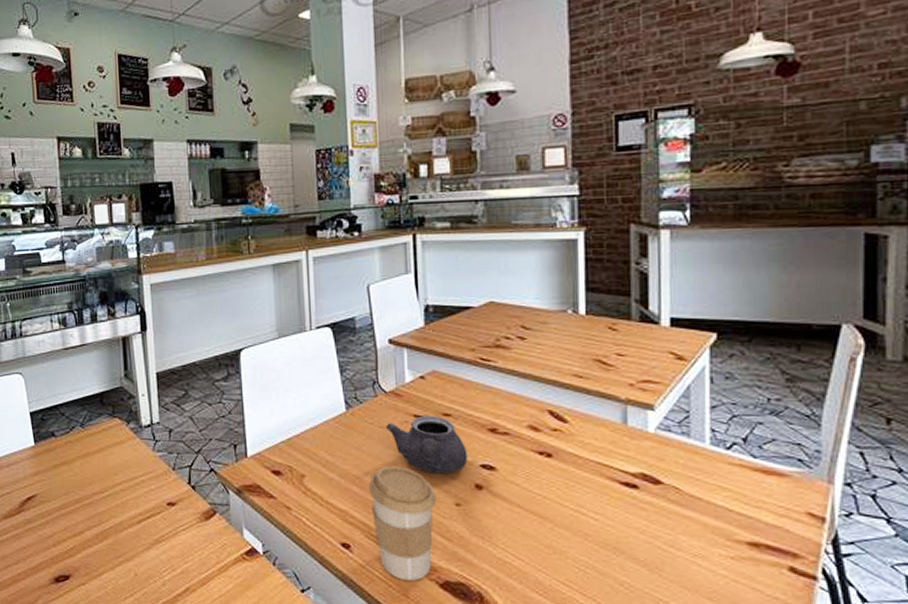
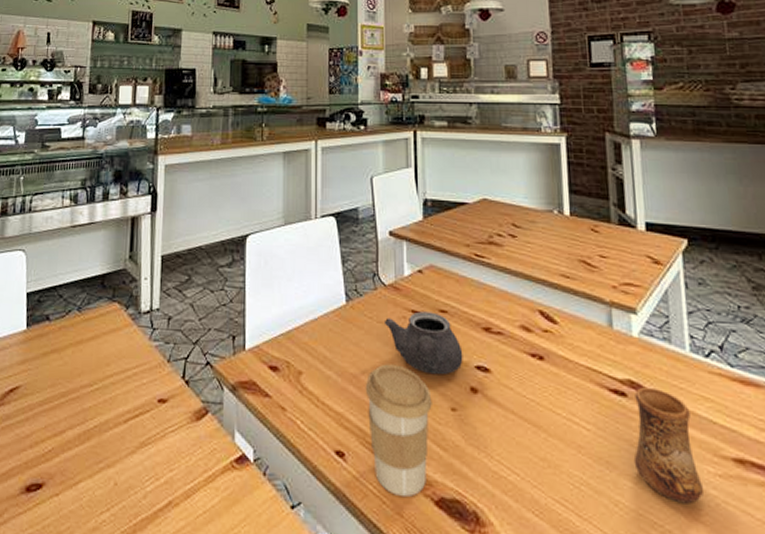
cup: none [642,479,714,583] -> present [633,386,705,504]

